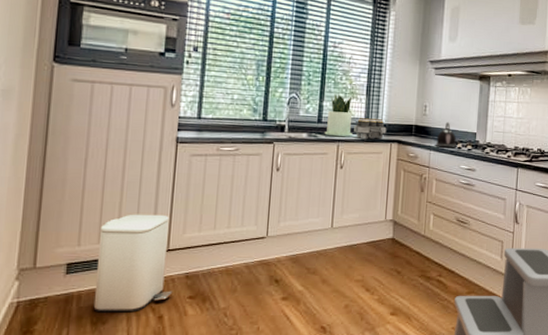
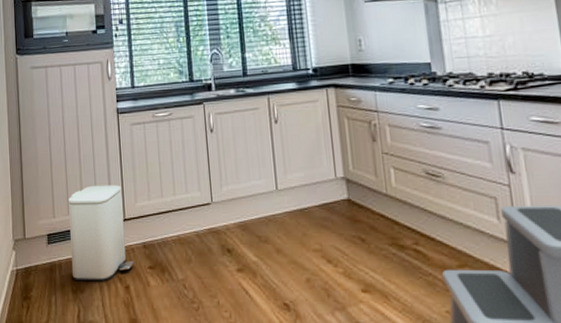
planter: present [324,93,353,137] -> none [251,42,282,90]
spice rack: present [354,118,387,140] -> none [282,62,319,88]
kettle: present [436,121,457,148] -> none [380,54,408,87]

